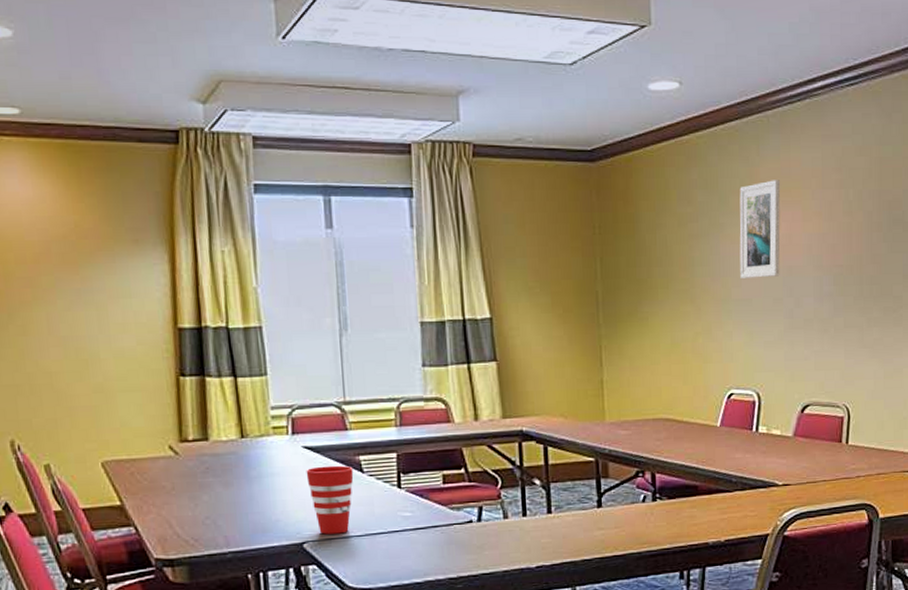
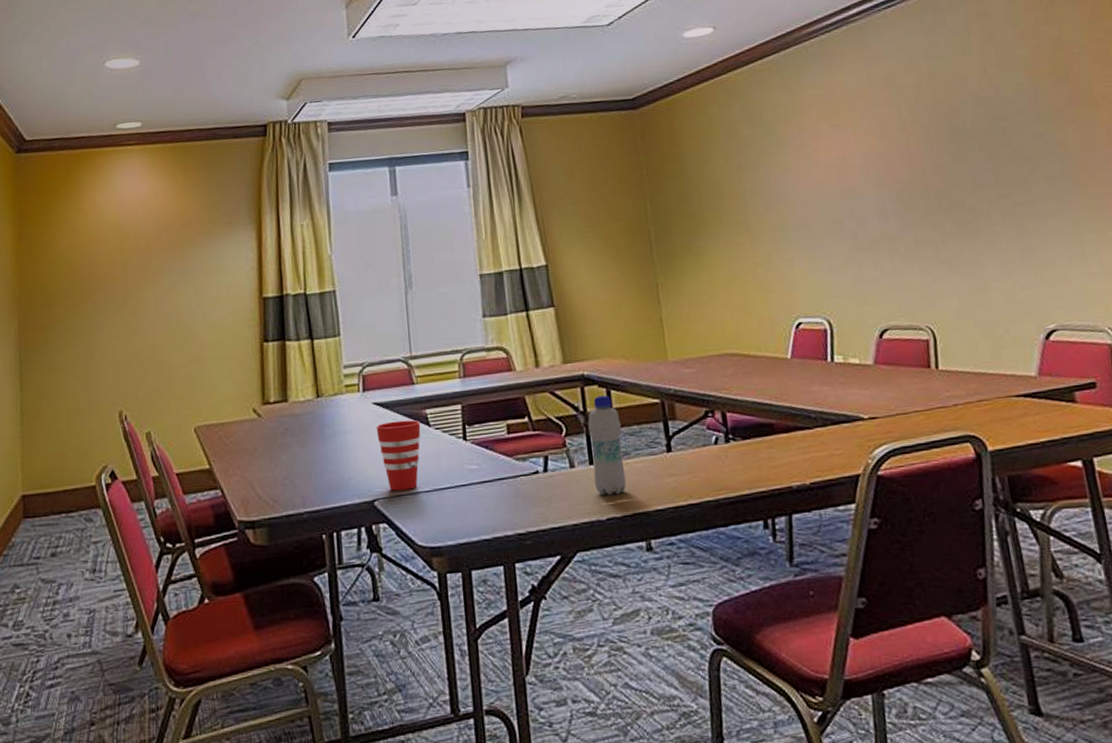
bottle: none [523,451,557,545] -> present [587,395,627,496]
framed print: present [739,180,780,278] -> none [784,105,838,205]

